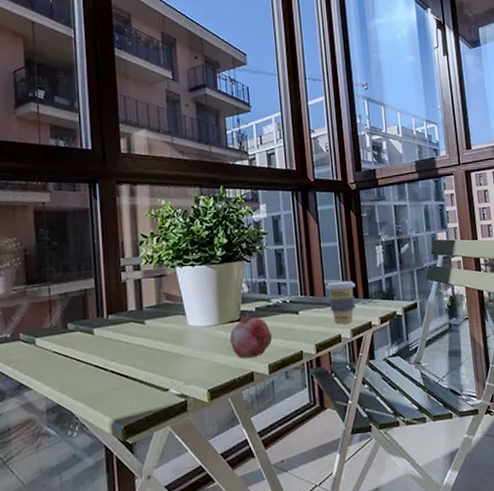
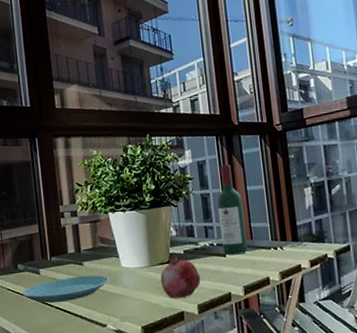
plate: none [71,334,175,367] -> present [22,274,110,303]
wine bottle: none [291,220,320,313] -> present [217,164,248,256]
coffee cup: present [325,280,356,325] -> none [252,223,284,267]

